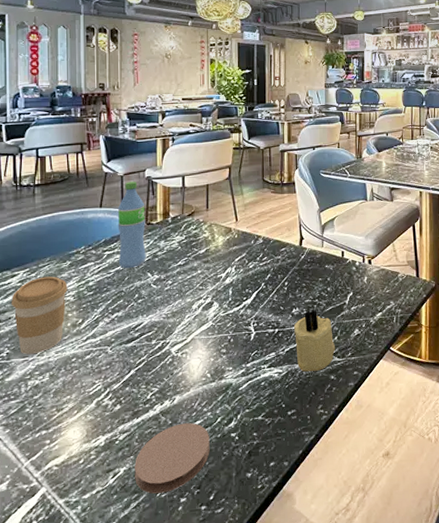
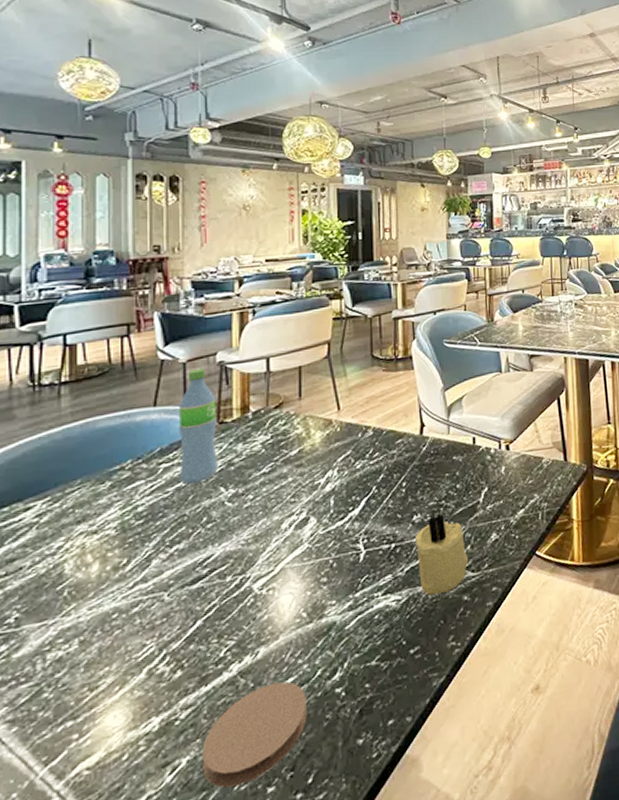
coffee cup: present [12,276,68,355] -> none [24,504,107,617]

